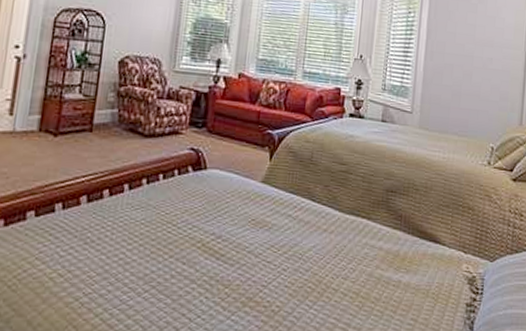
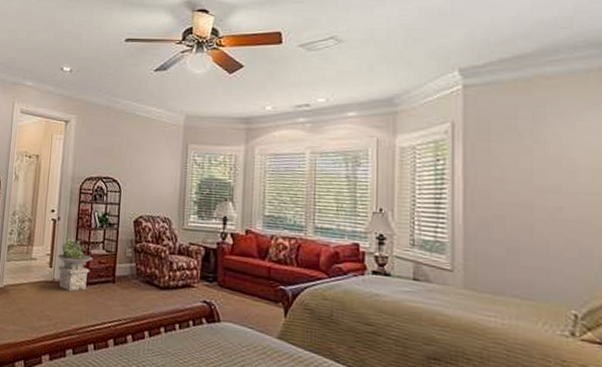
planter: none [20,80,66,143] -> present [57,238,92,291]

